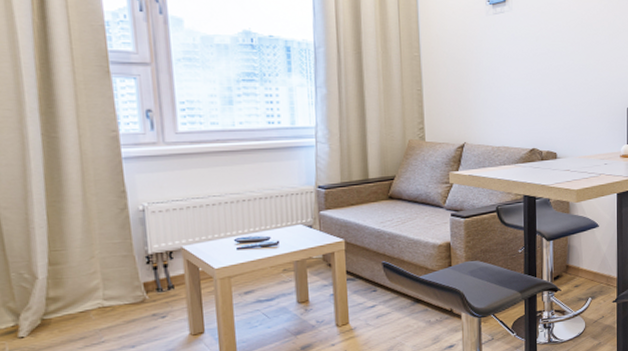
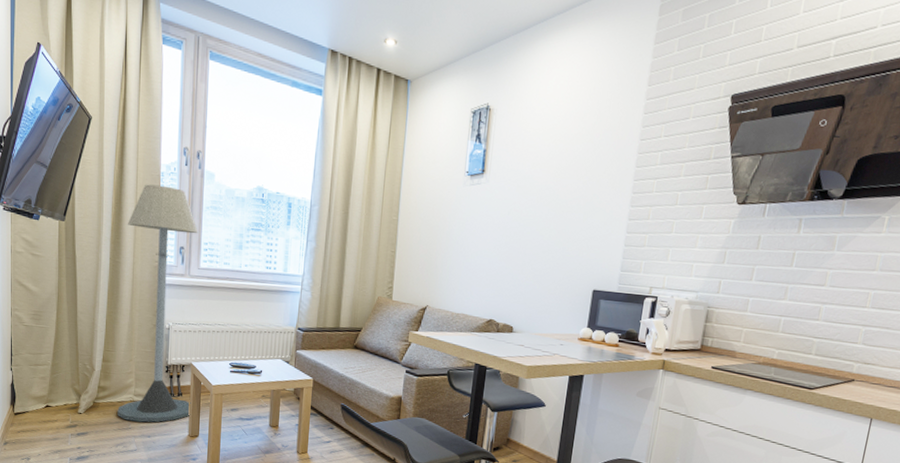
floor lamp: none [62,37,190,333] -> present [117,184,198,423]

